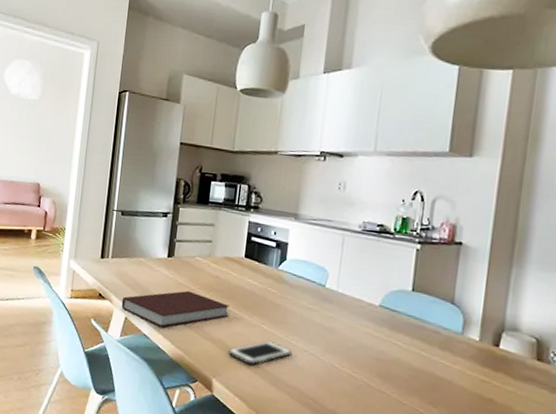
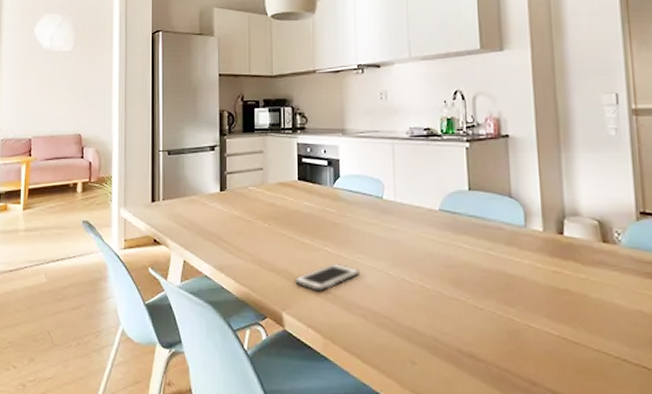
notebook: present [121,290,229,327] -> none [178,223,289,265]

